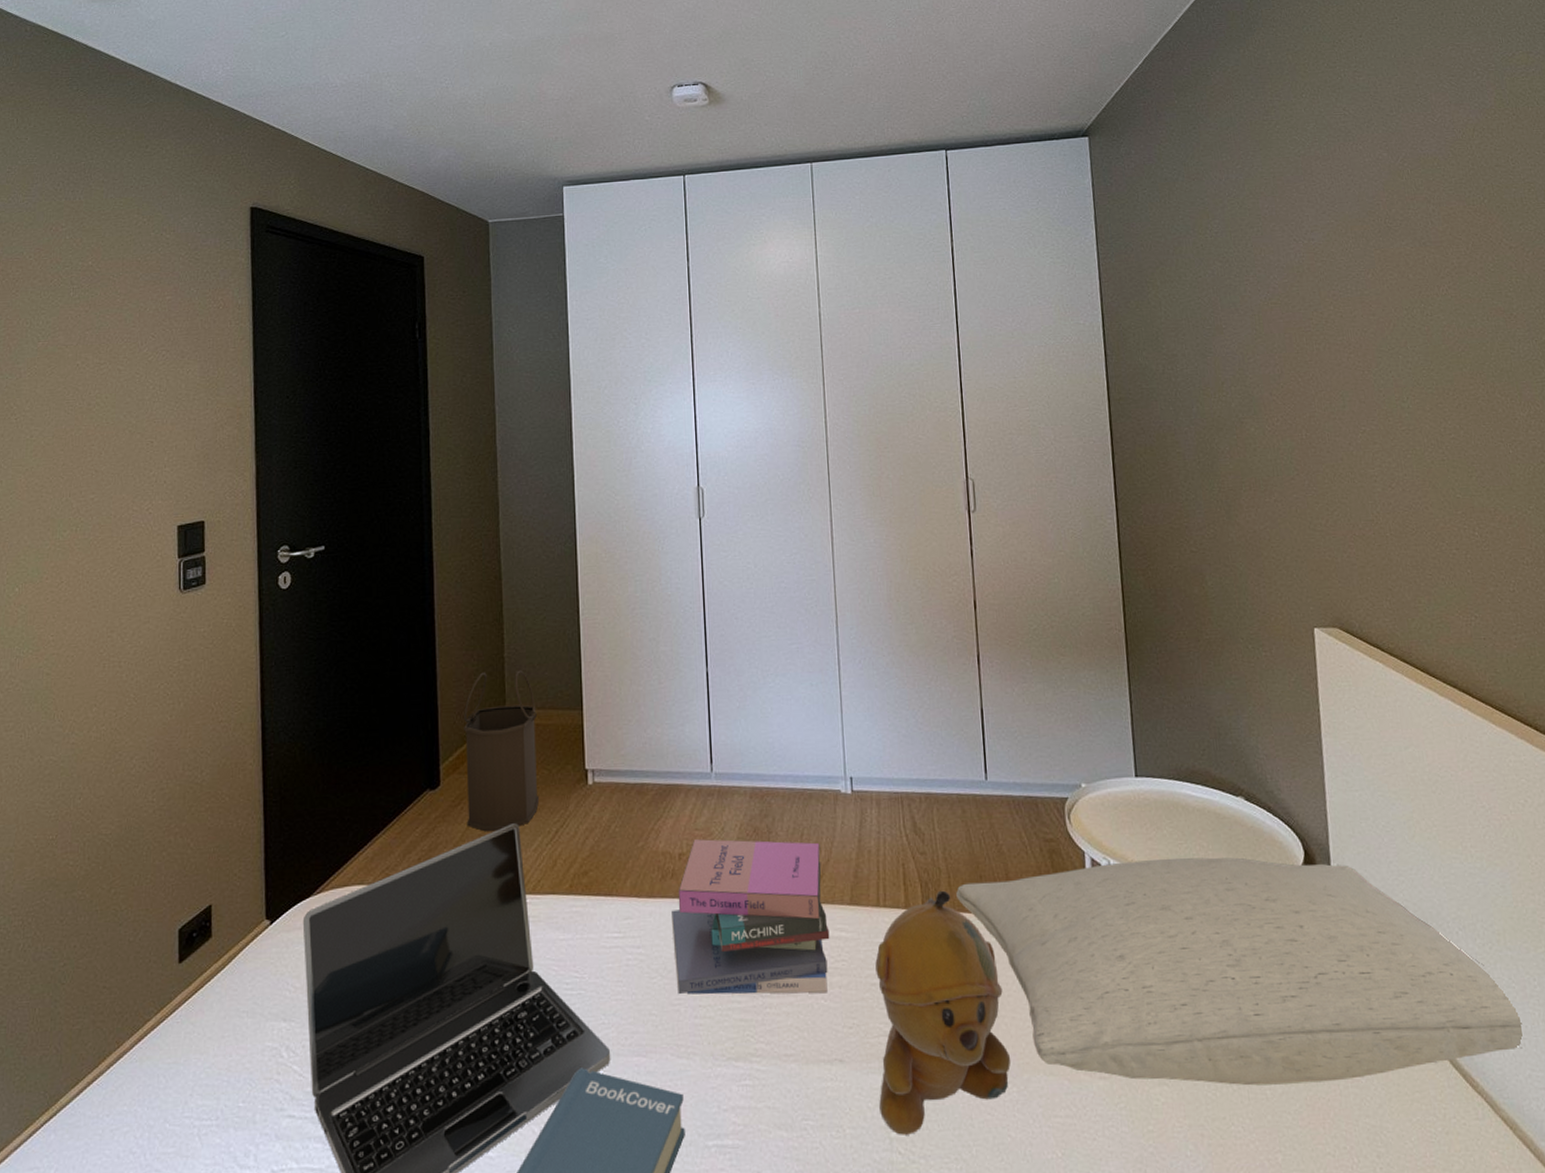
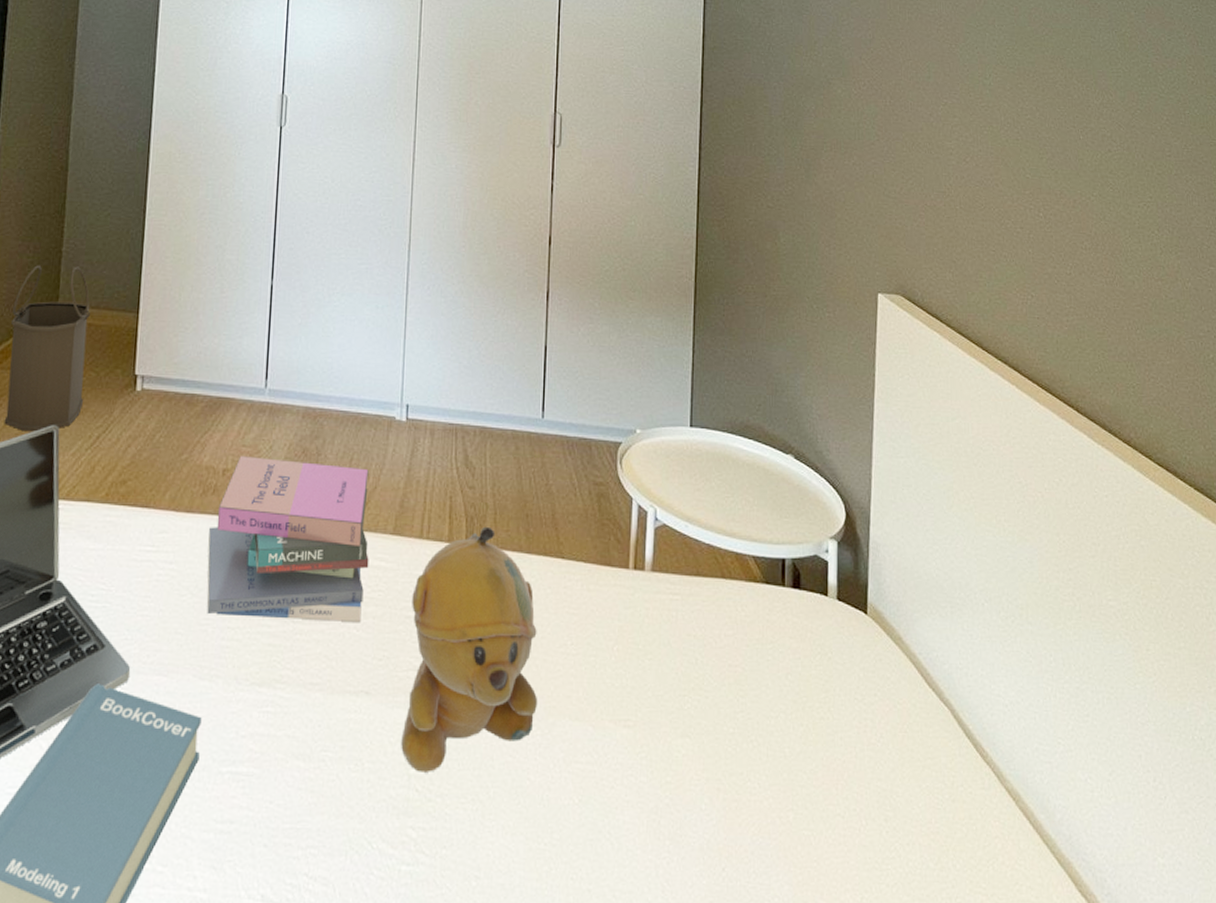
pillow: present [956,857,1523,1086] -> none [501,511,1035,743]

